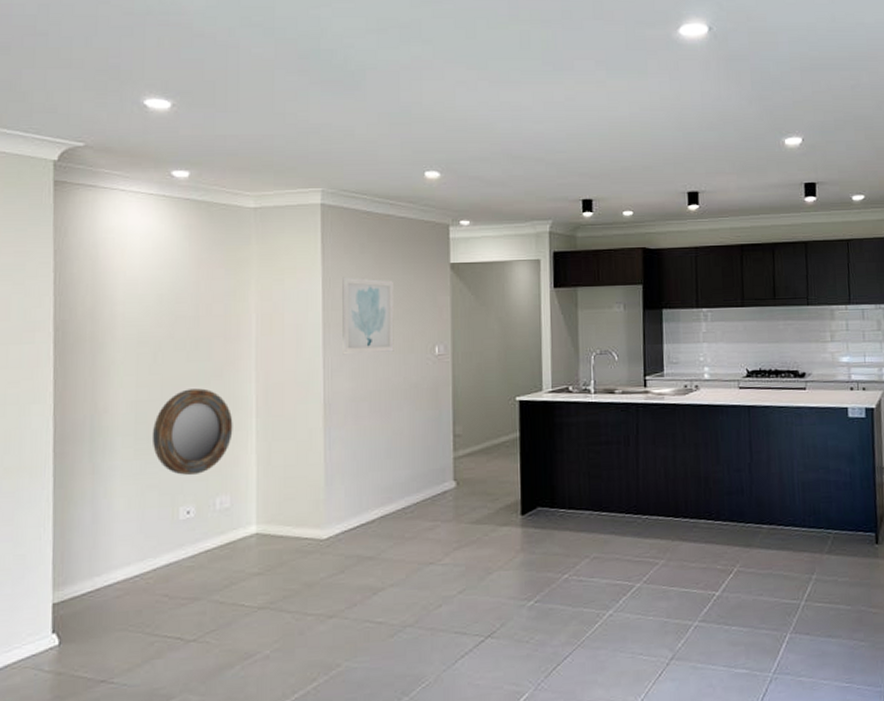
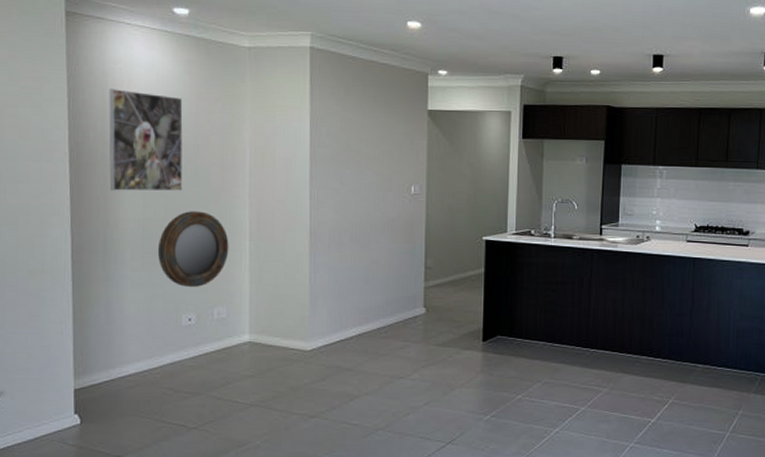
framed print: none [98,260,182,372] -> present [109,89,183,192]
wall art: present [342,277,394,355] -> none [327,117,375,190]

